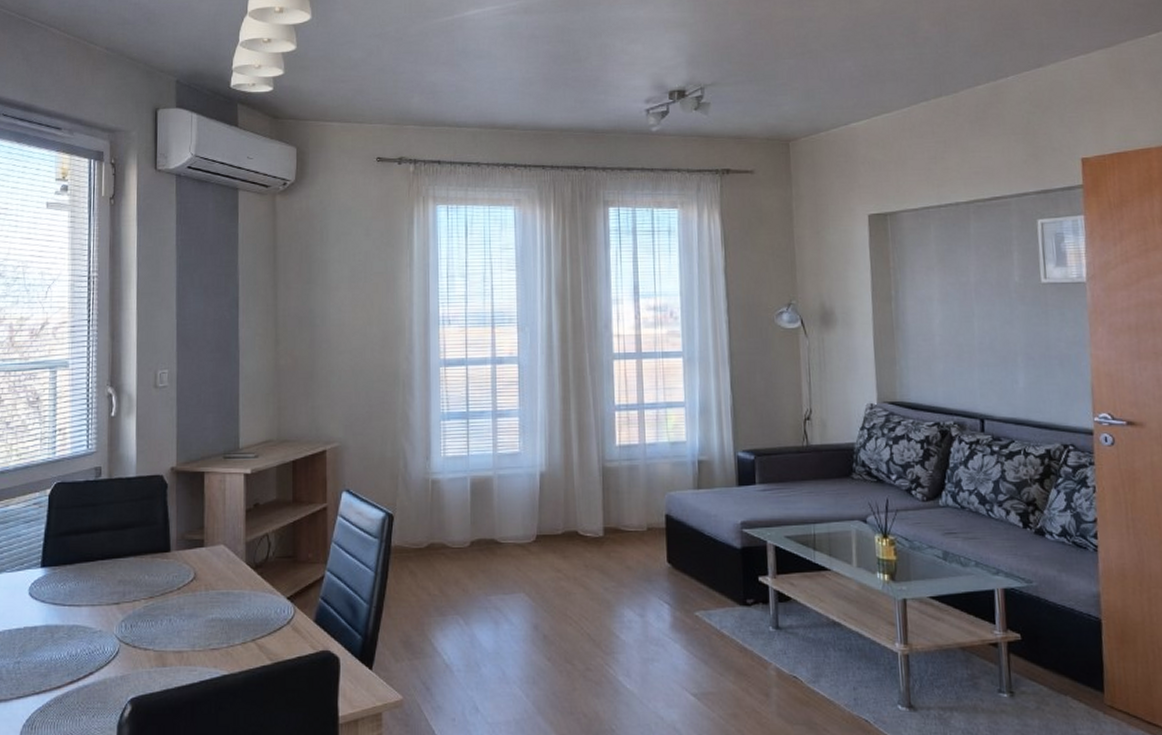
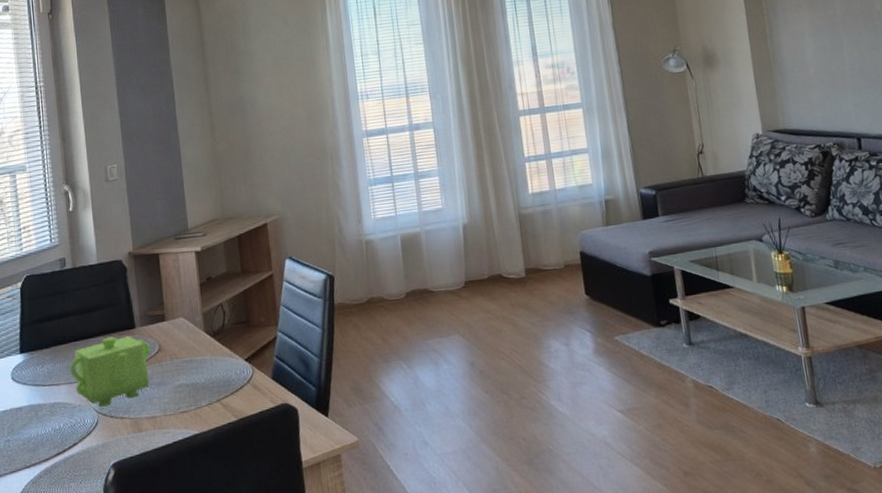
teapot: none [94,558,184,635] -> present [69,336,150,407]

